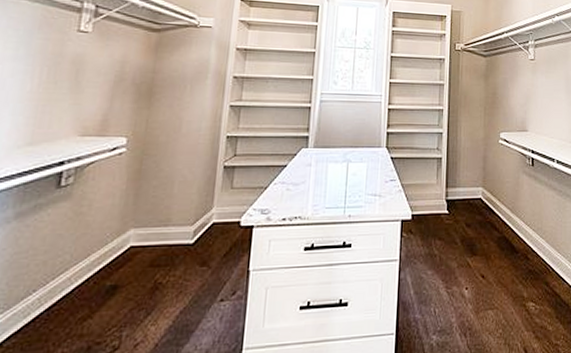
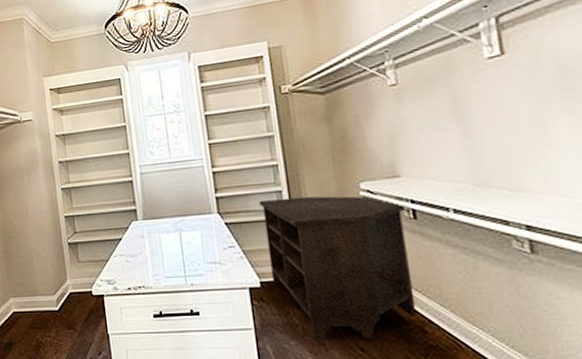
tv stand: none [422,139,527,268] -> present [259,196,417,339]

